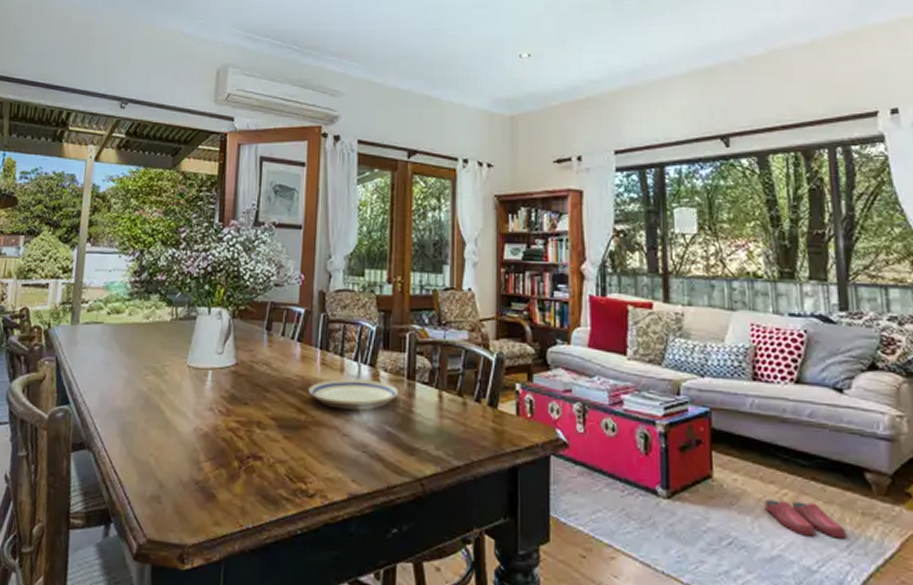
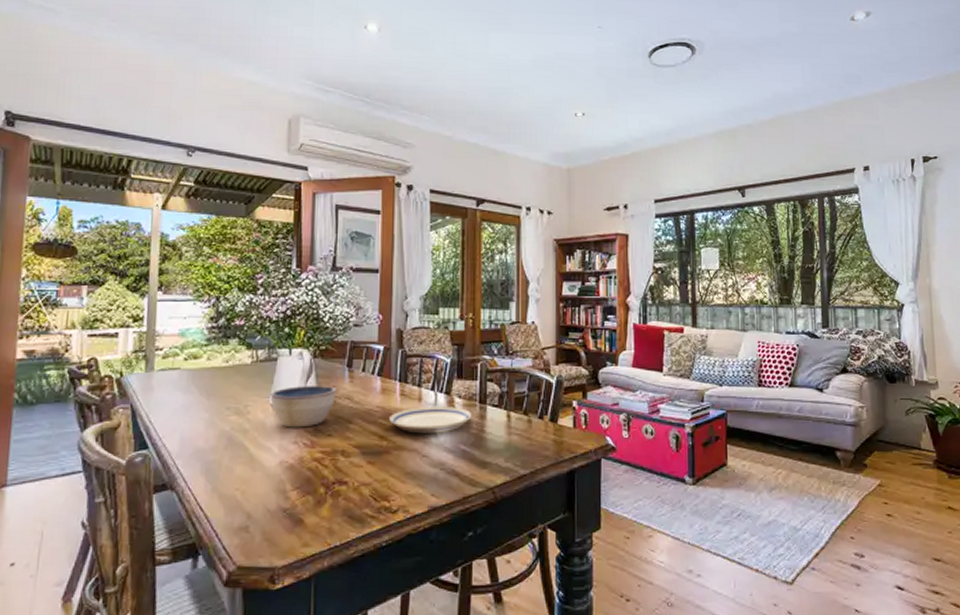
bowl: none [188,347,254,393] -> present [270,385,336,428]
slippers: present [764,499,847,539] -> none [765,477,822,504]

